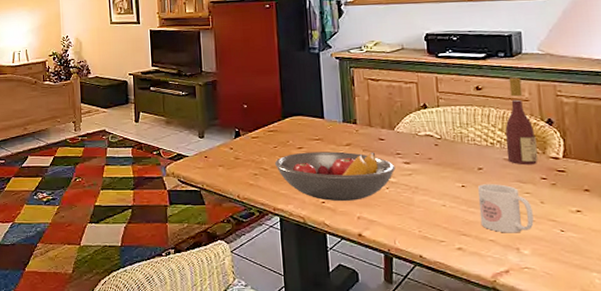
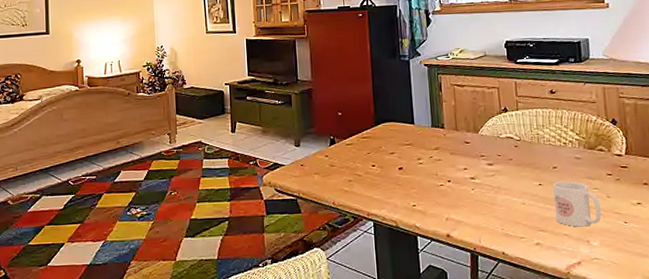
fruit bowl: present [275,151,396,202] -> none [369,155,480,204]
wine bottle: present [505,77,538,166] -> none [576,81,605,163]

